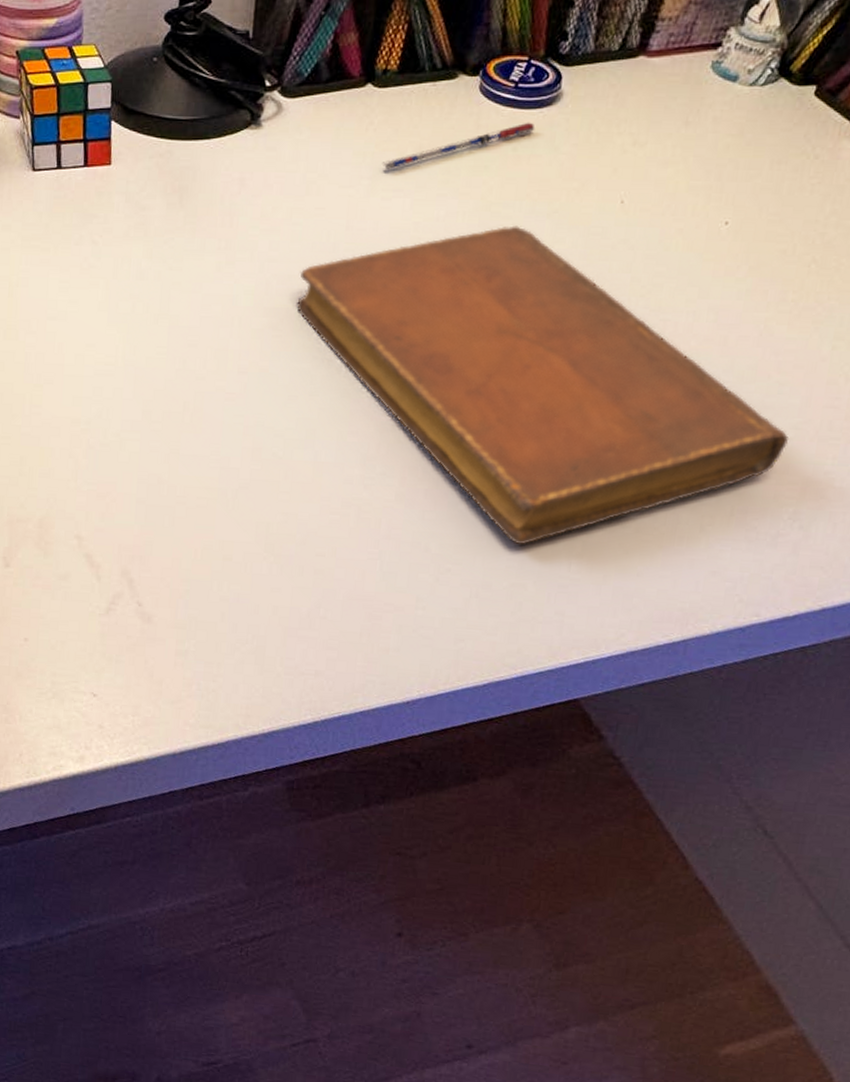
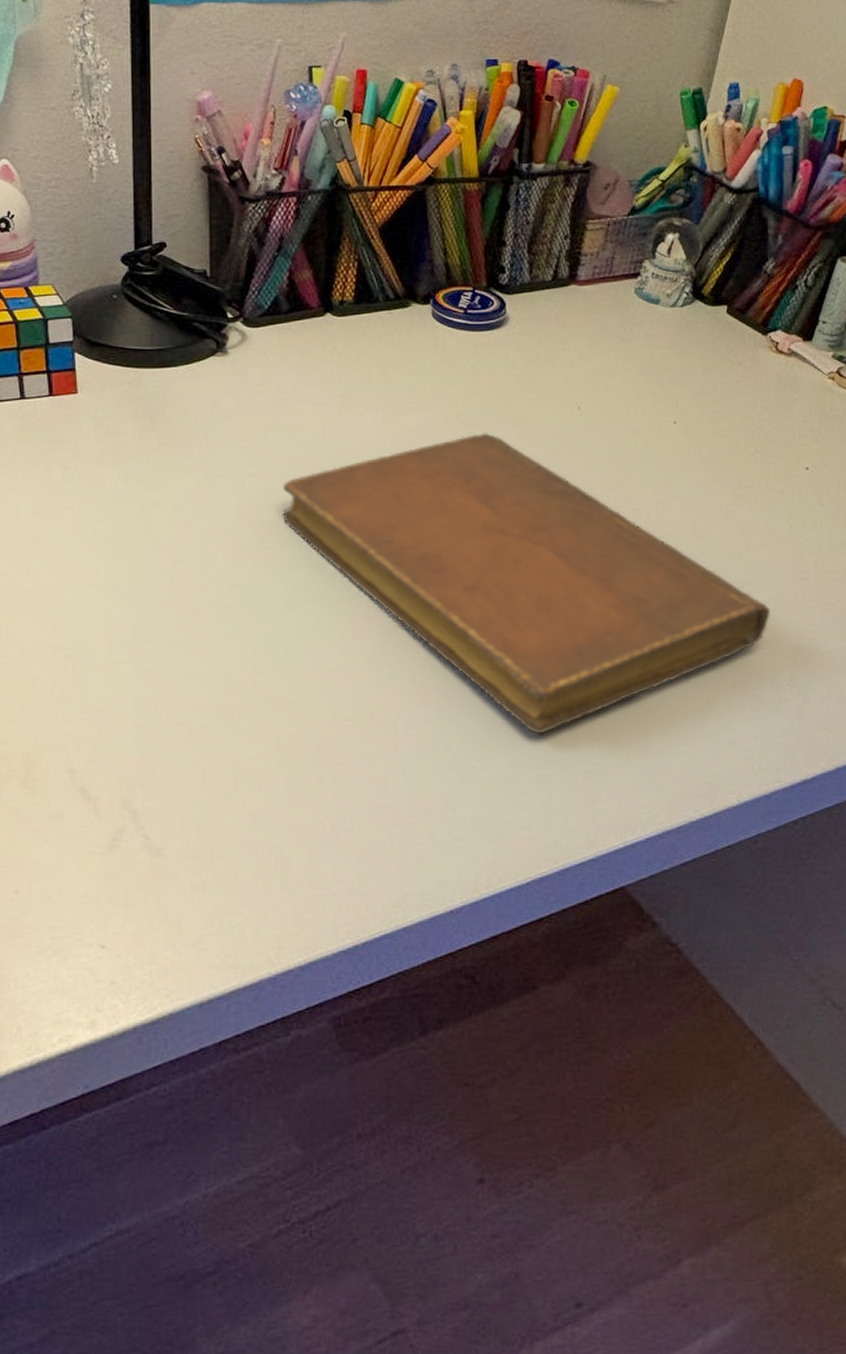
pen: present [383,122,535,172] -> none [351,342,489,390]

